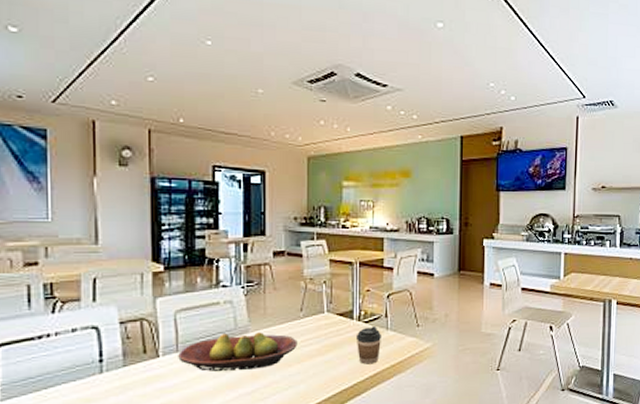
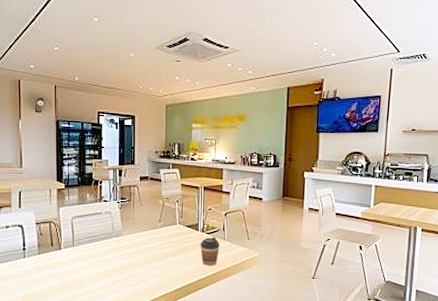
fruit bowl: present [178,332,298,372] -> none [74,235,157,263]

